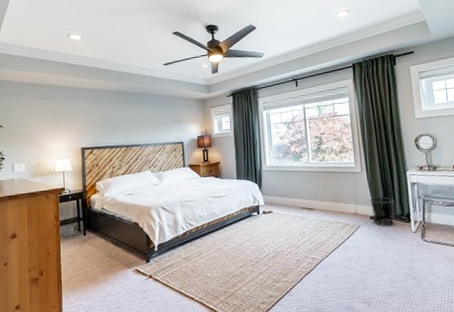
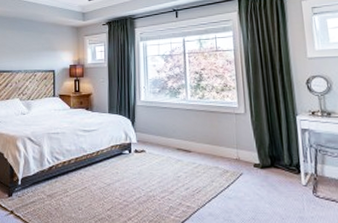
waste bin: present [369,196,395,227] -> none [253,142,282,177]

